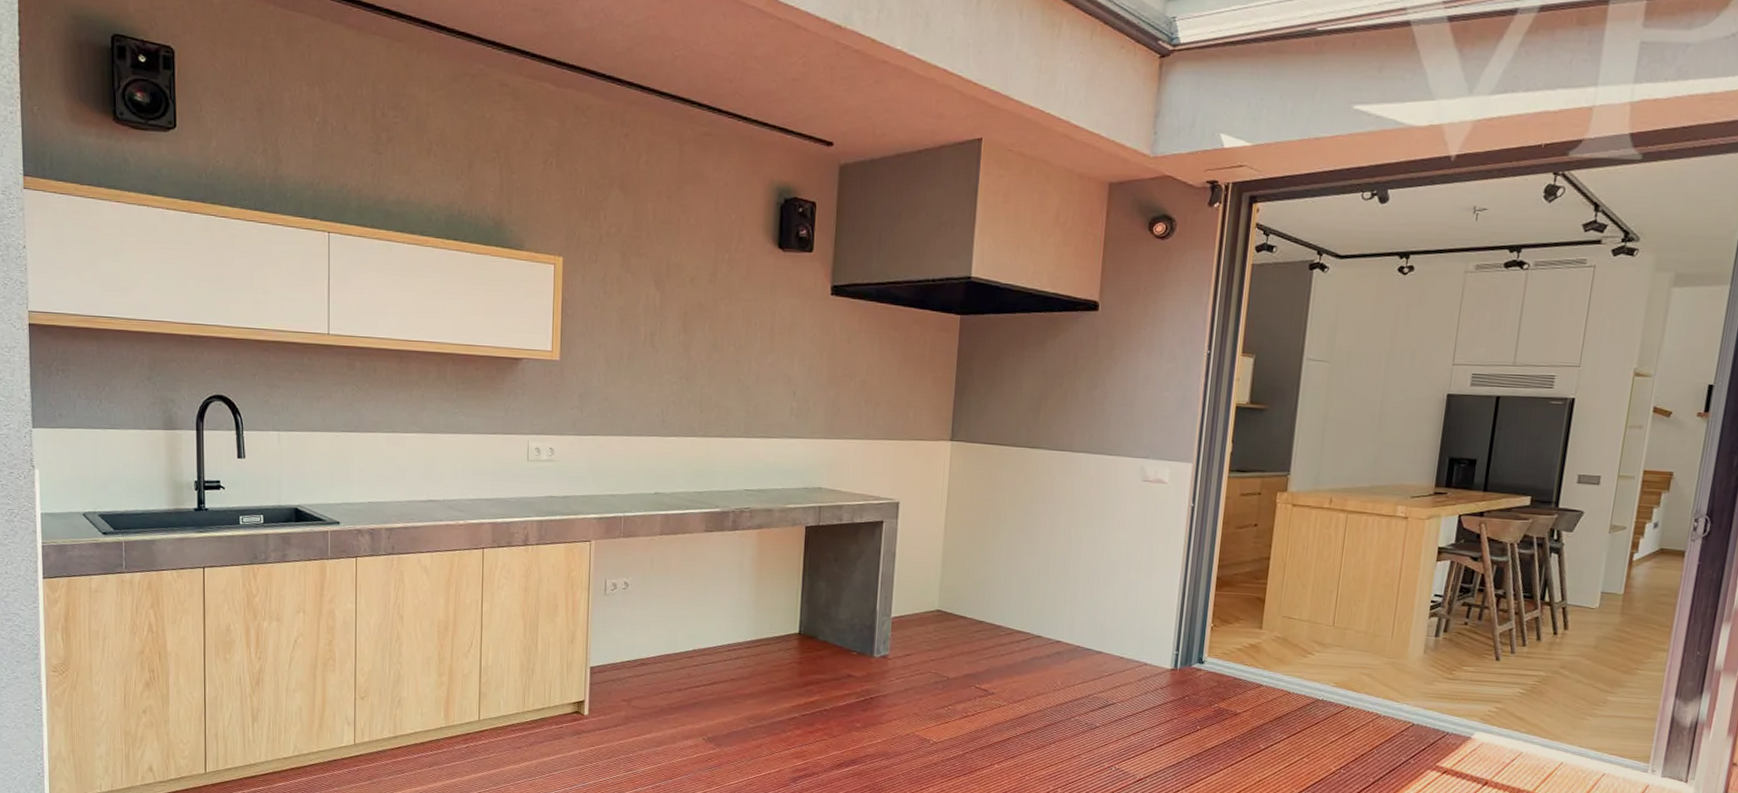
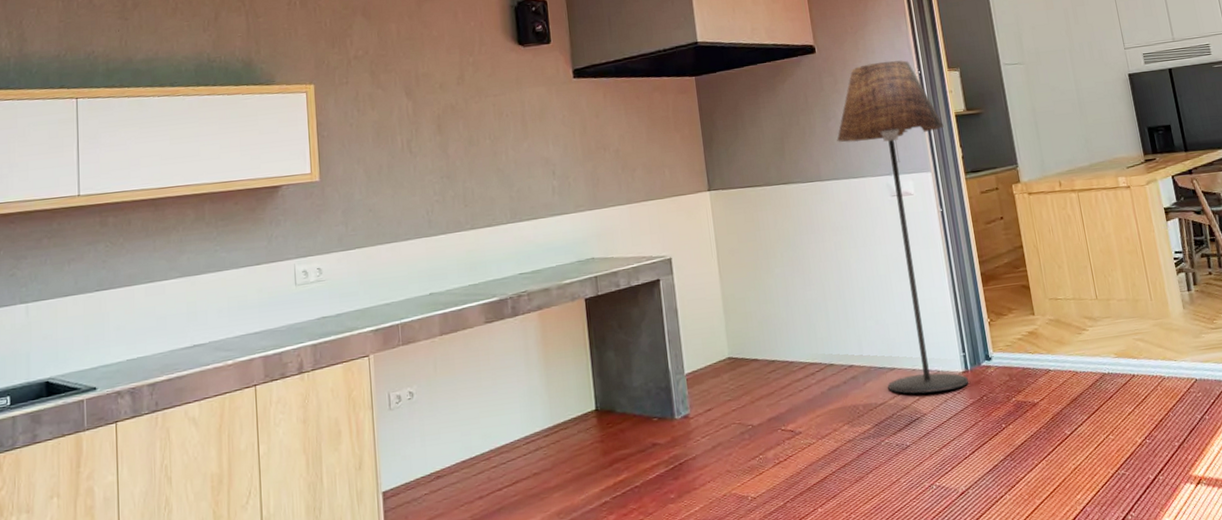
floor lamp: none [1090,332,1220,684] -> present [836,60,968,394]

